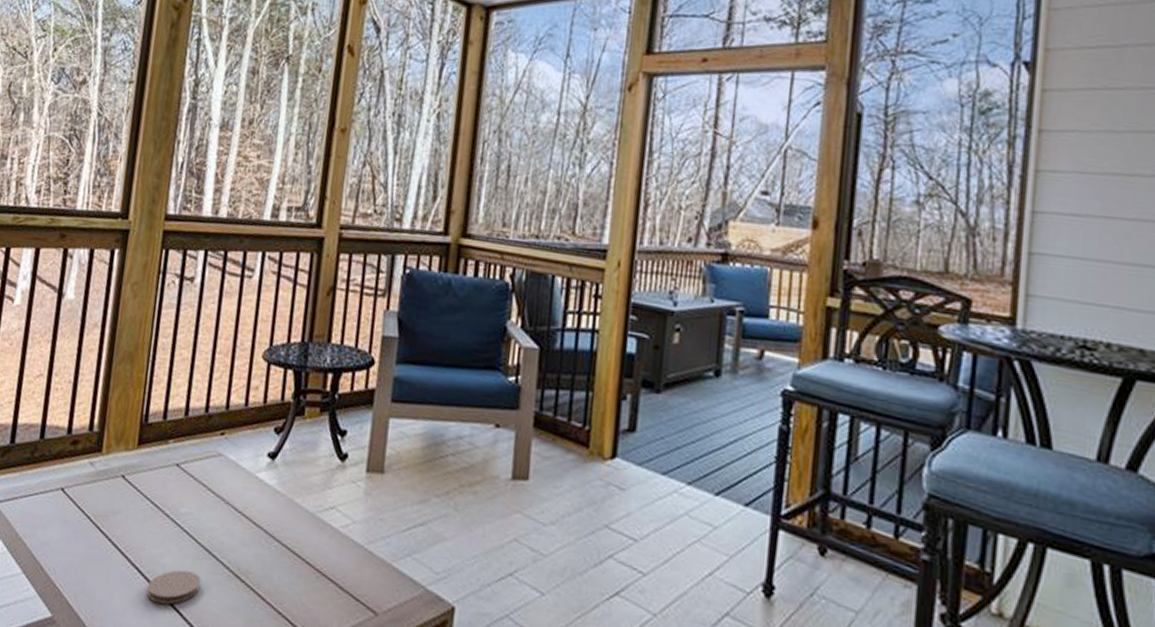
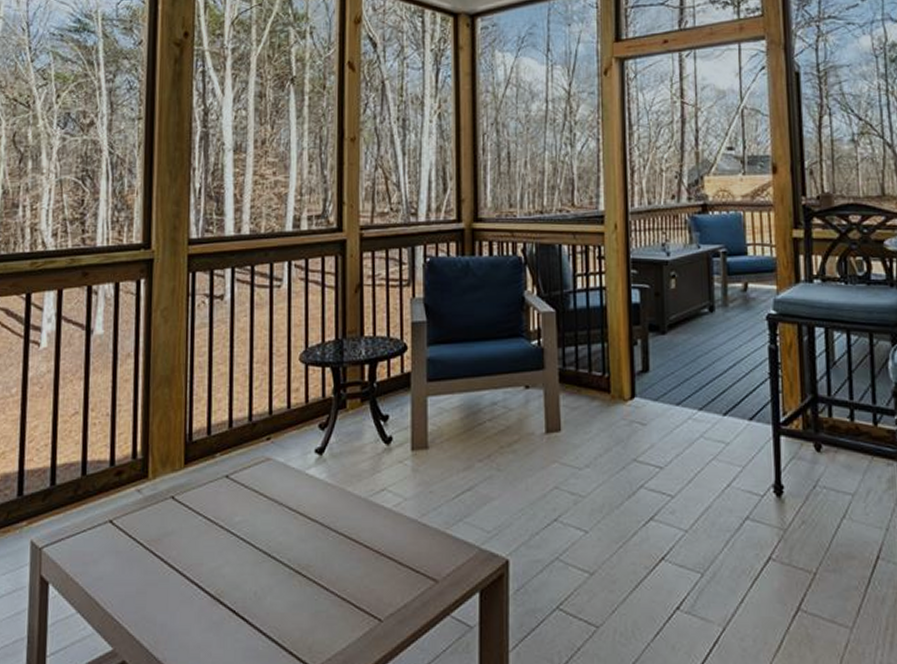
coaster: present [146,569,201,605] -> none [209,577,263,615]

